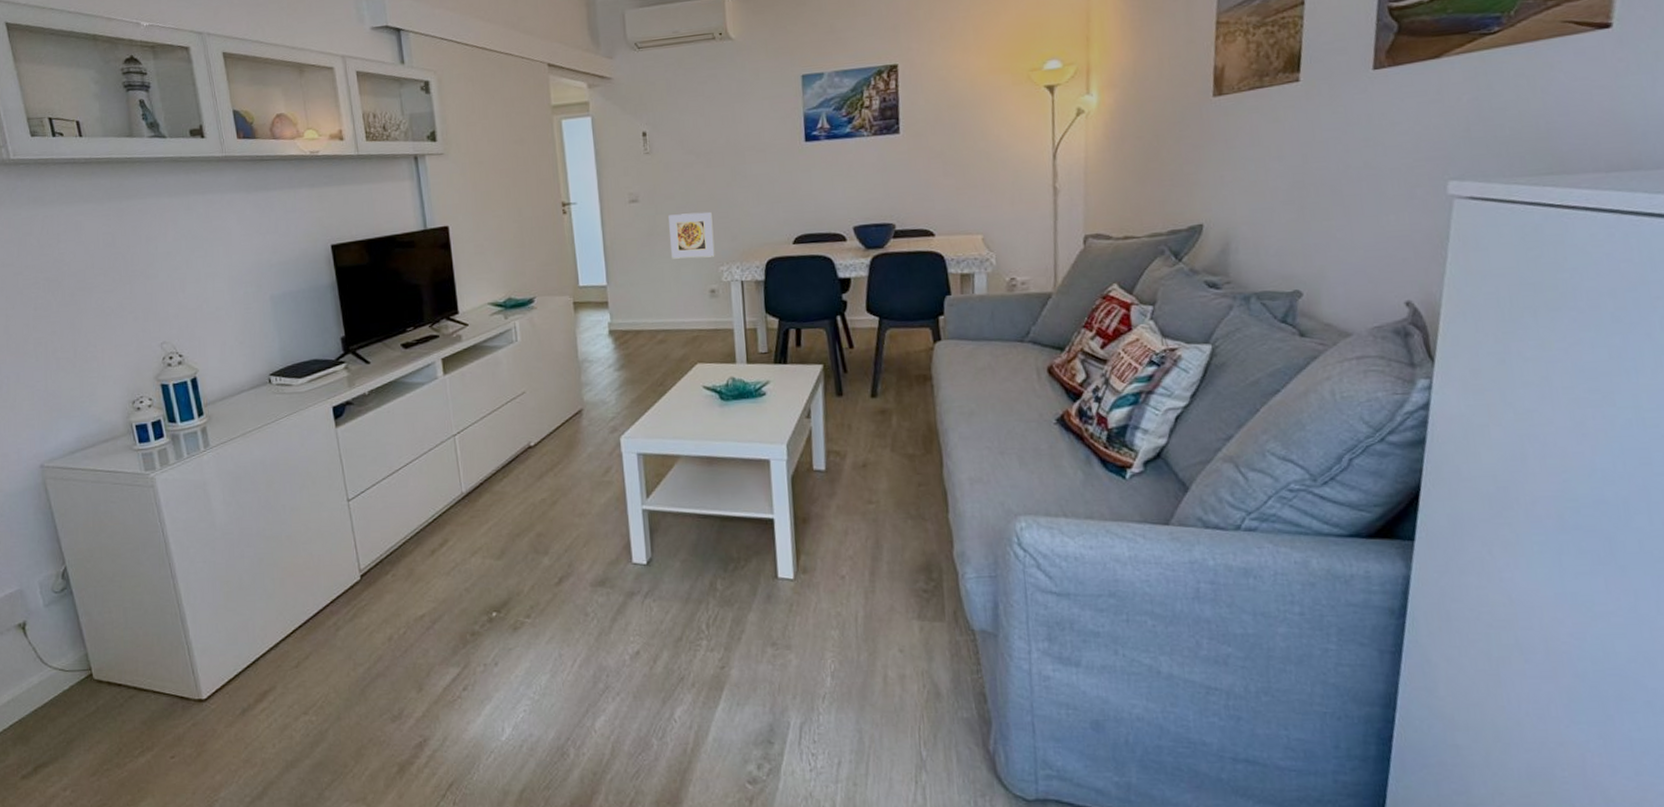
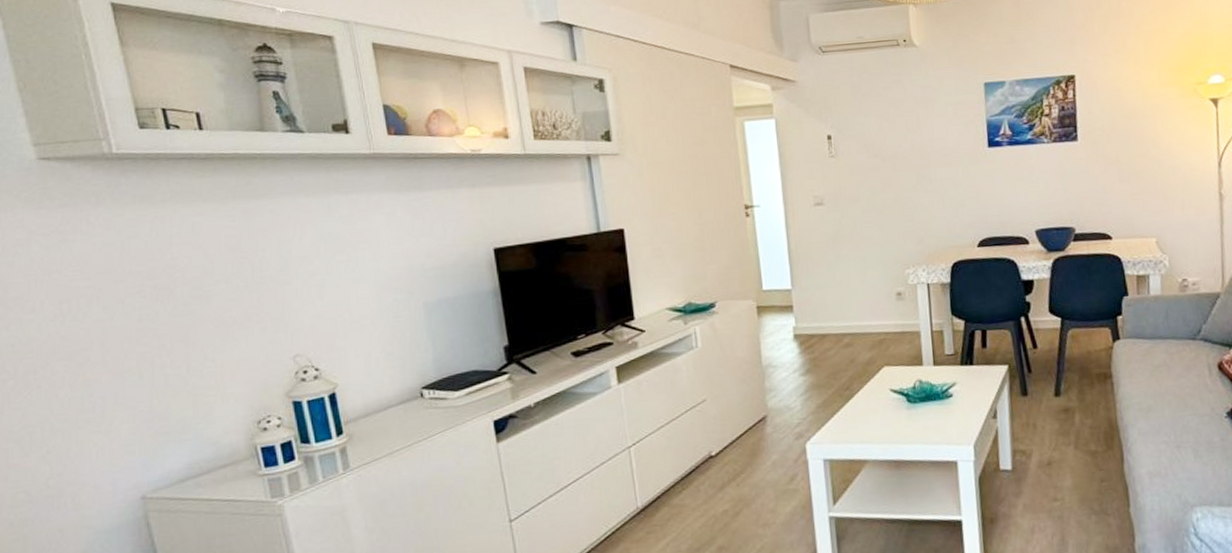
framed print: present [668,212,715,259] -> none [854,215,901,262]

